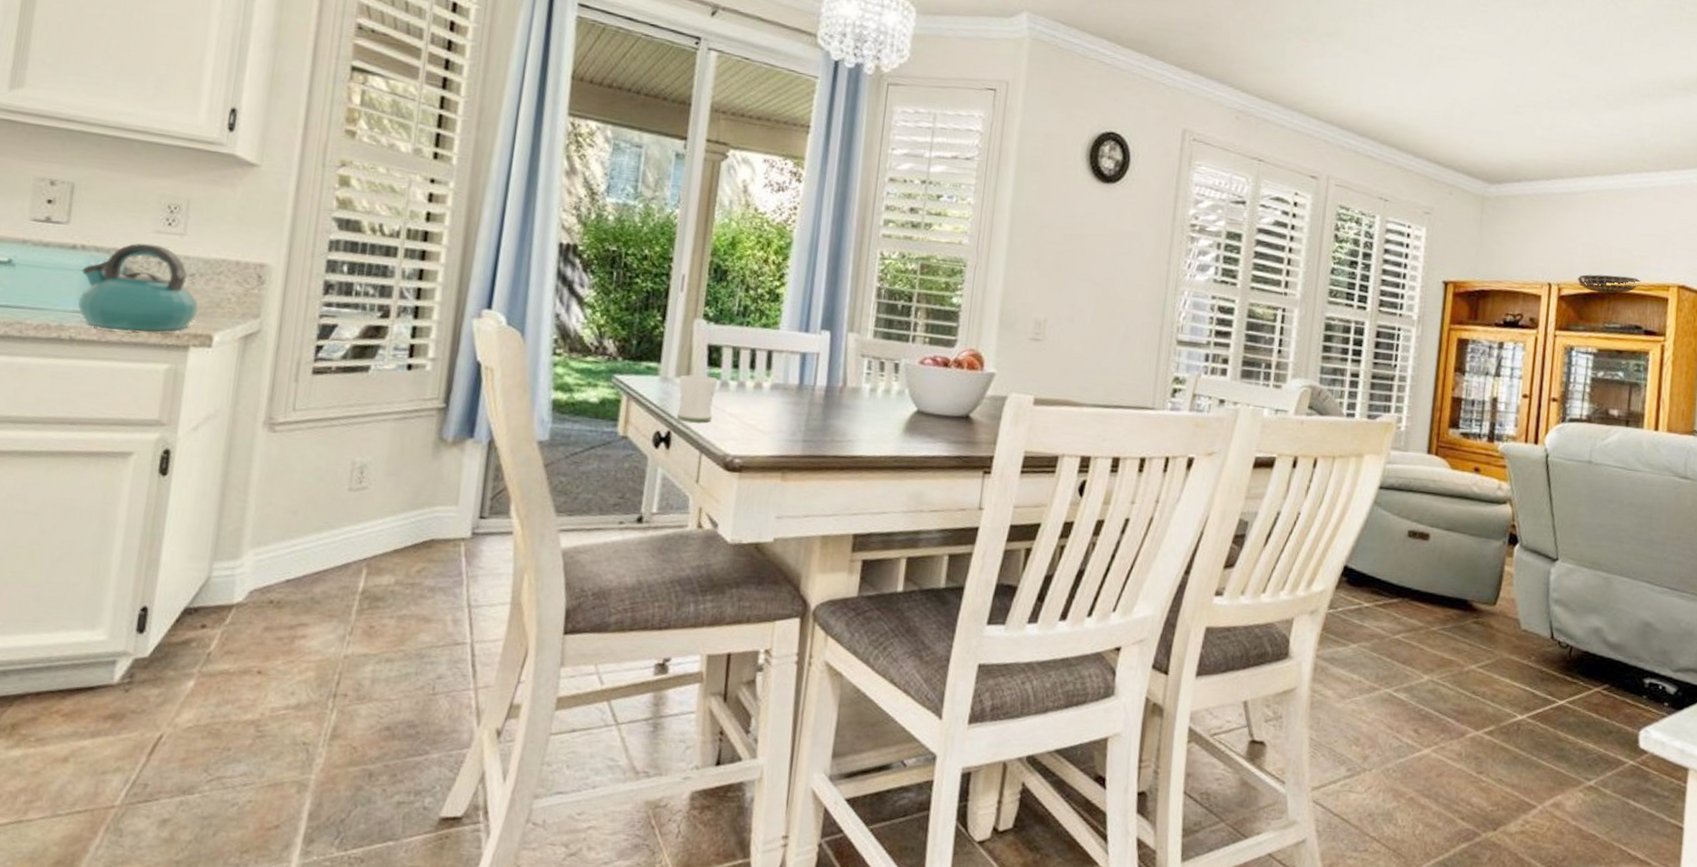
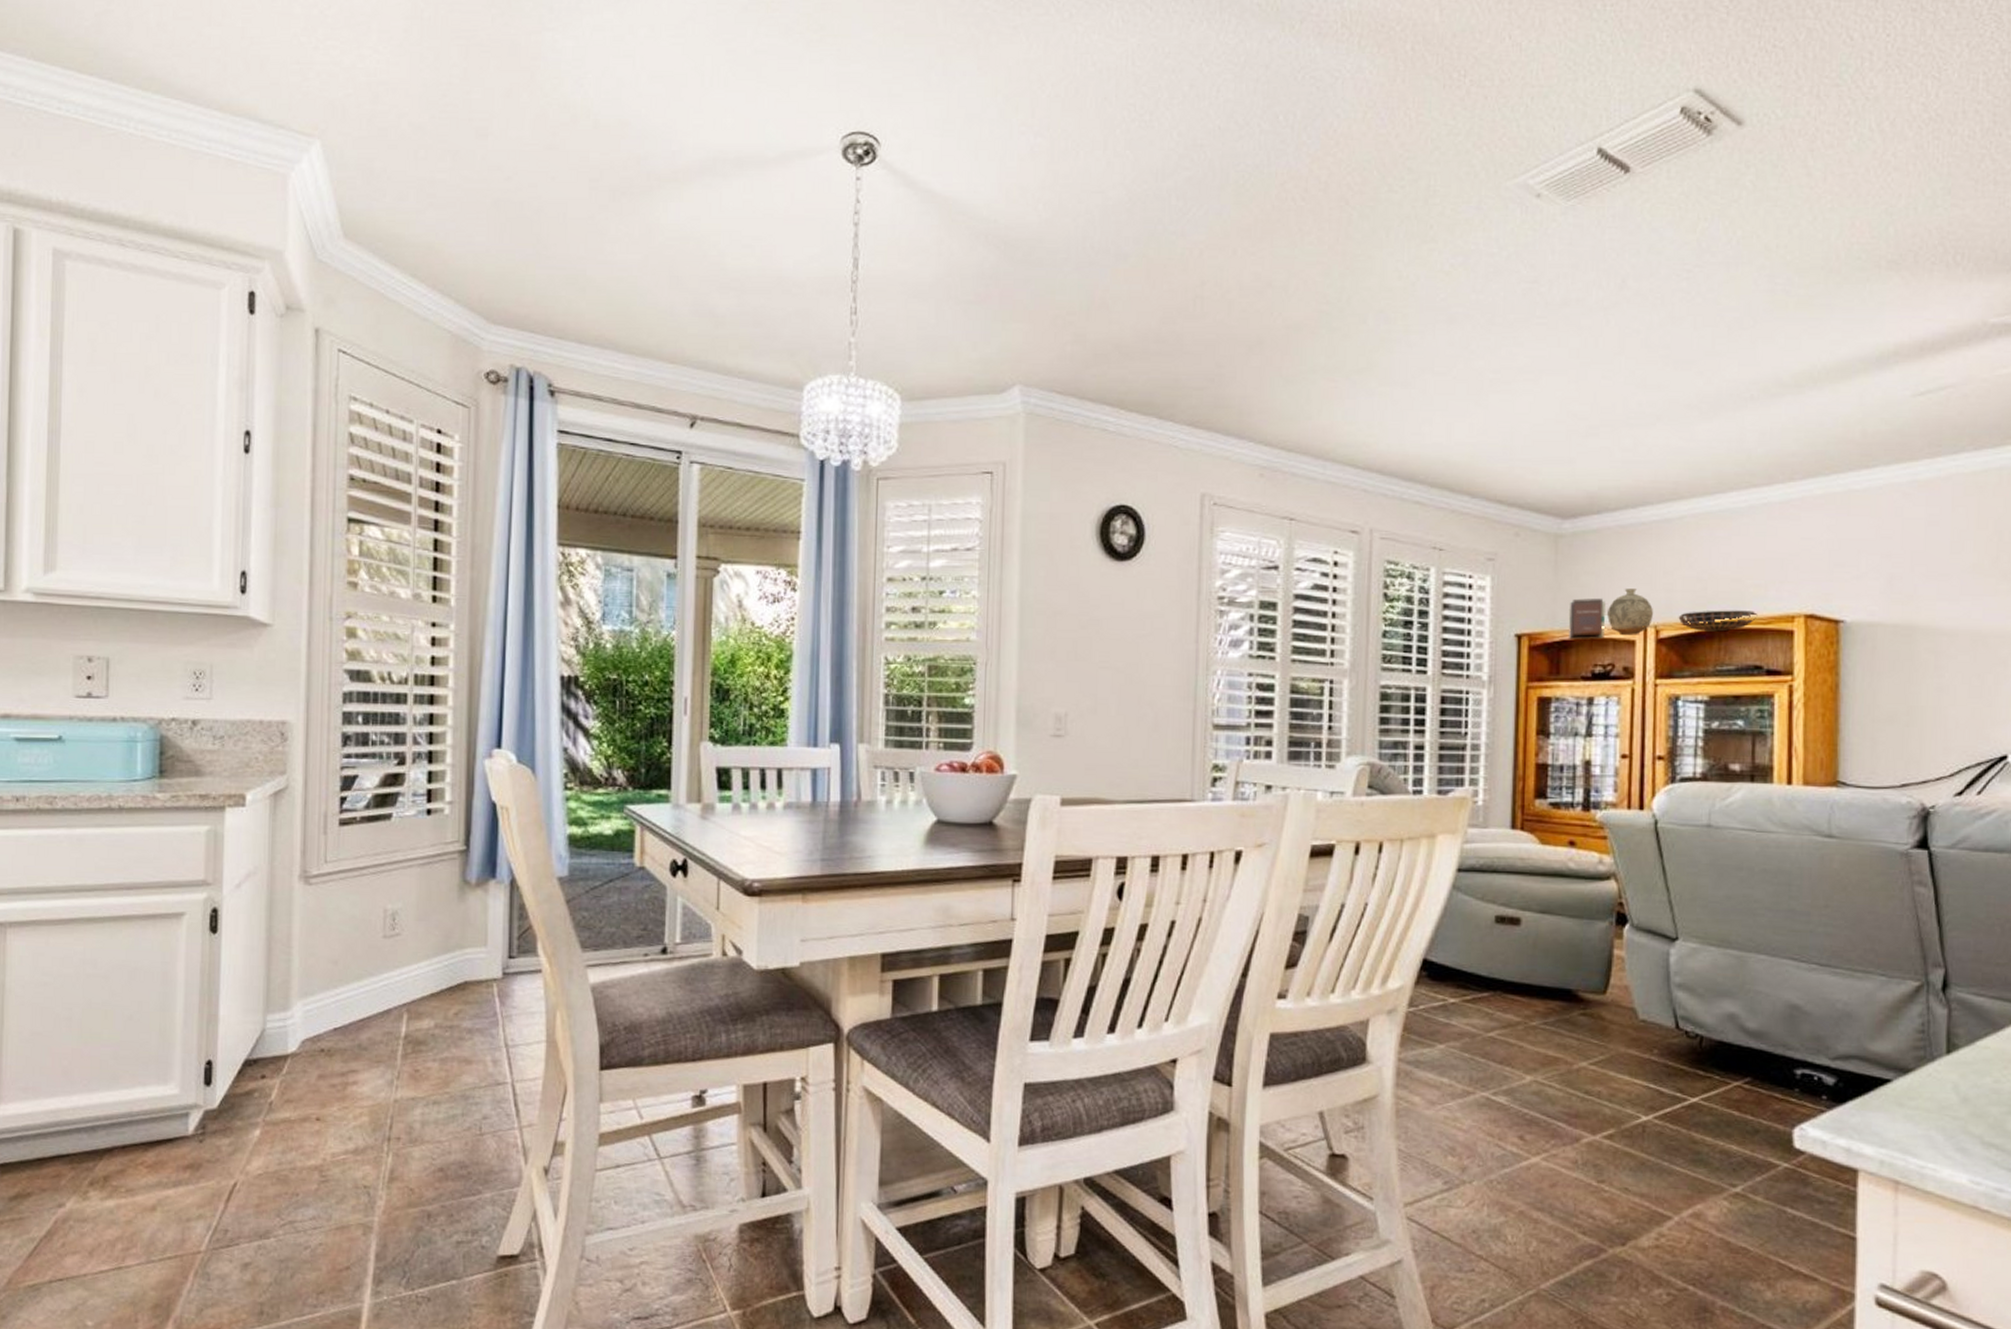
kettle: present [78,243,199,333] -> none [123,710,230,797]
mug: present [677,374,718,423] -> none [690,800,729,848]
books: none [1486,254,1519,292] -> present [1568,598,1605,640]
decorative vase: none [1520,249,1558,291] -> present [1607,589,1653,636]

